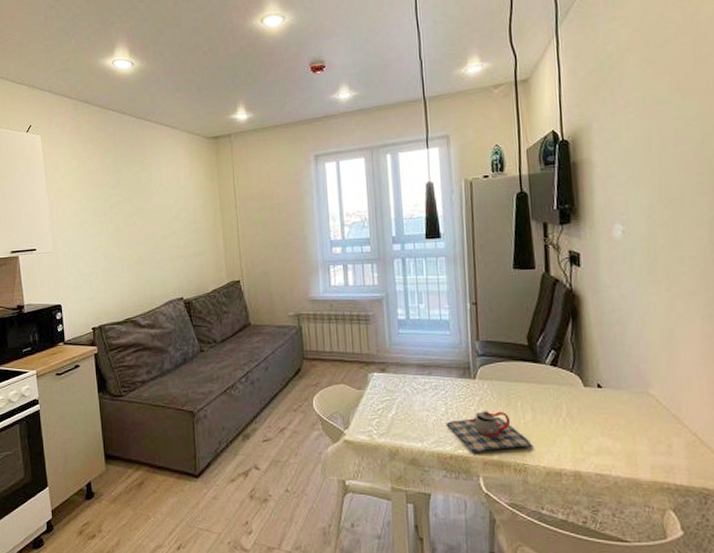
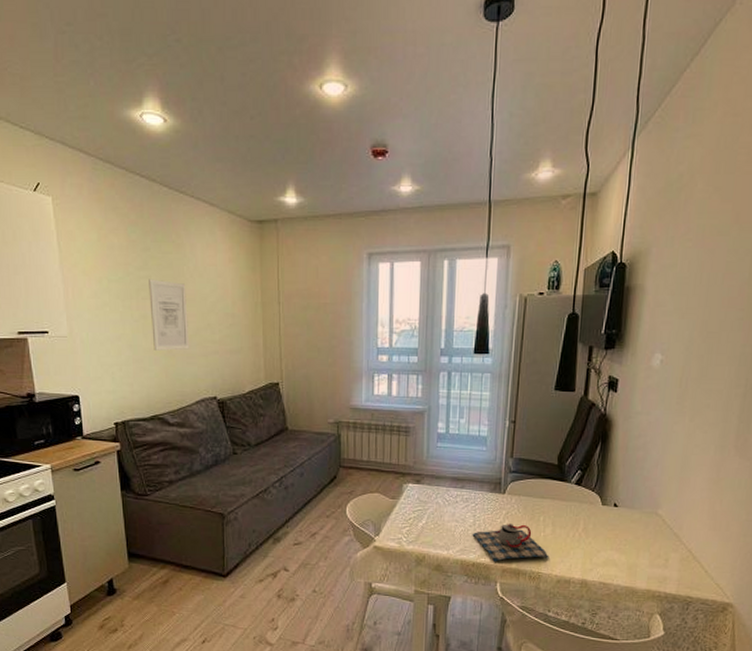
wall art: none [121,195,158,259] -> present [149,279,190,351]

